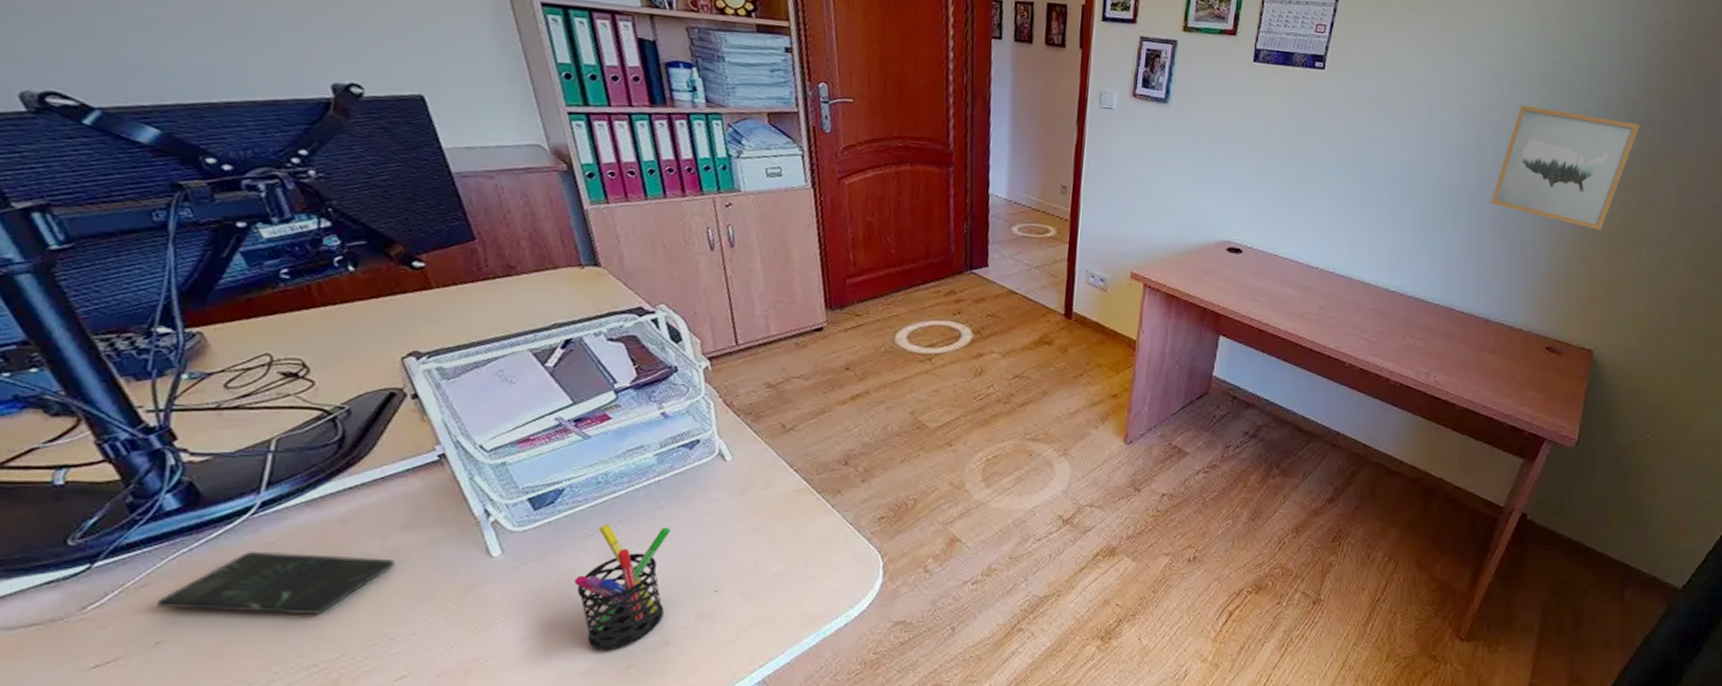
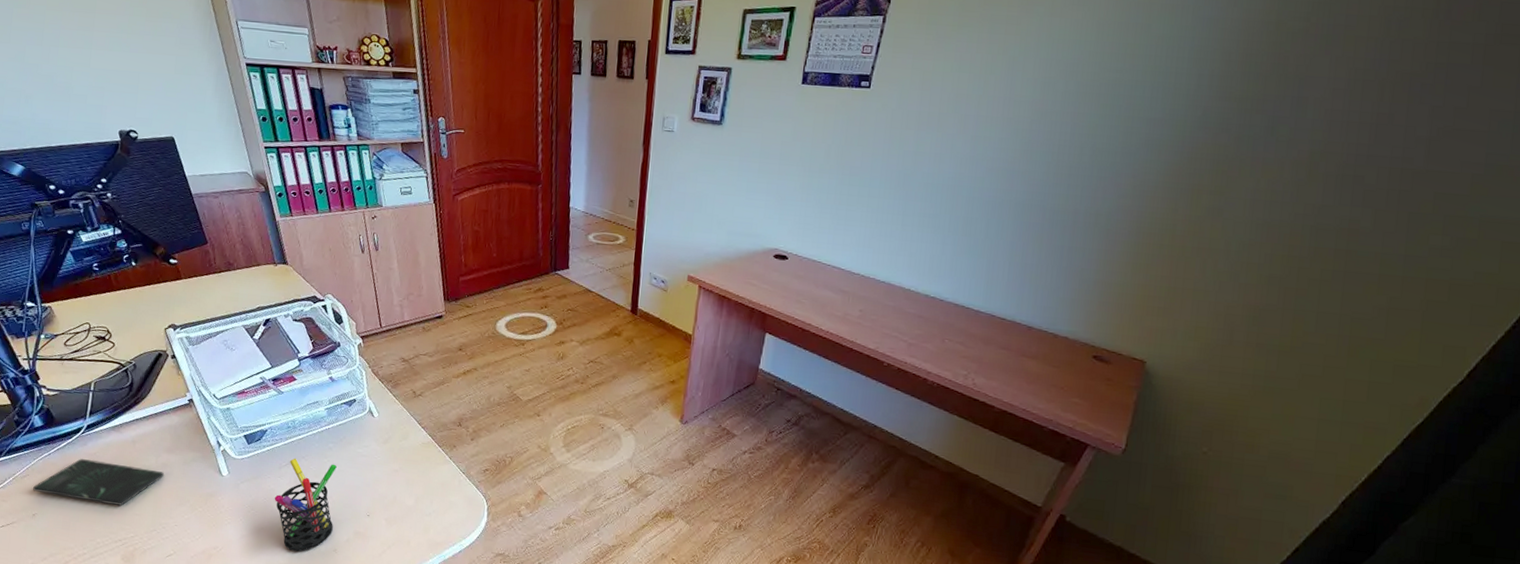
wall art: present [1491,105,1640,231] -> none [1038,116,1211,241]

